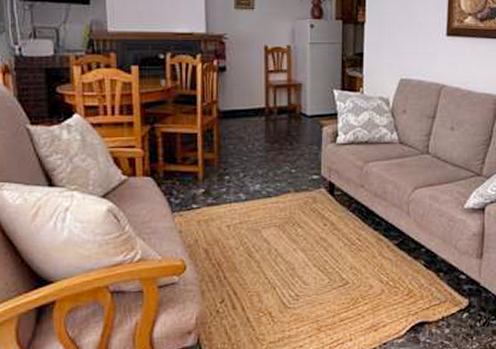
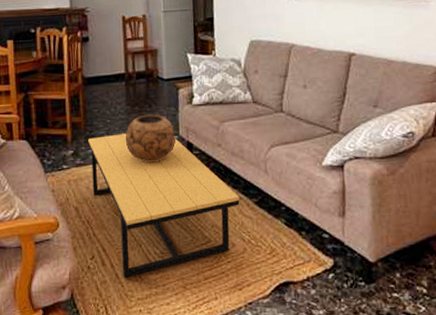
coffee table: none [222,172,380,321] -> present [88,133,240,278]
decorative bowl: none [262,152,318,203] -> present [125,114,176,163]

